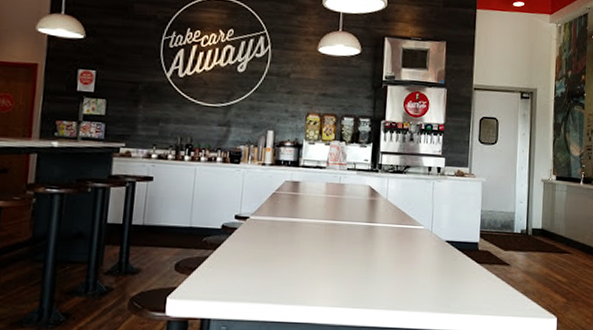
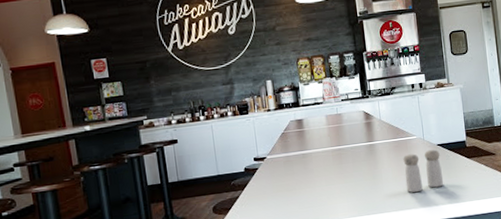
salt and pepper shaker: none [402,245,447,293] -> present [403,150,444,193]

